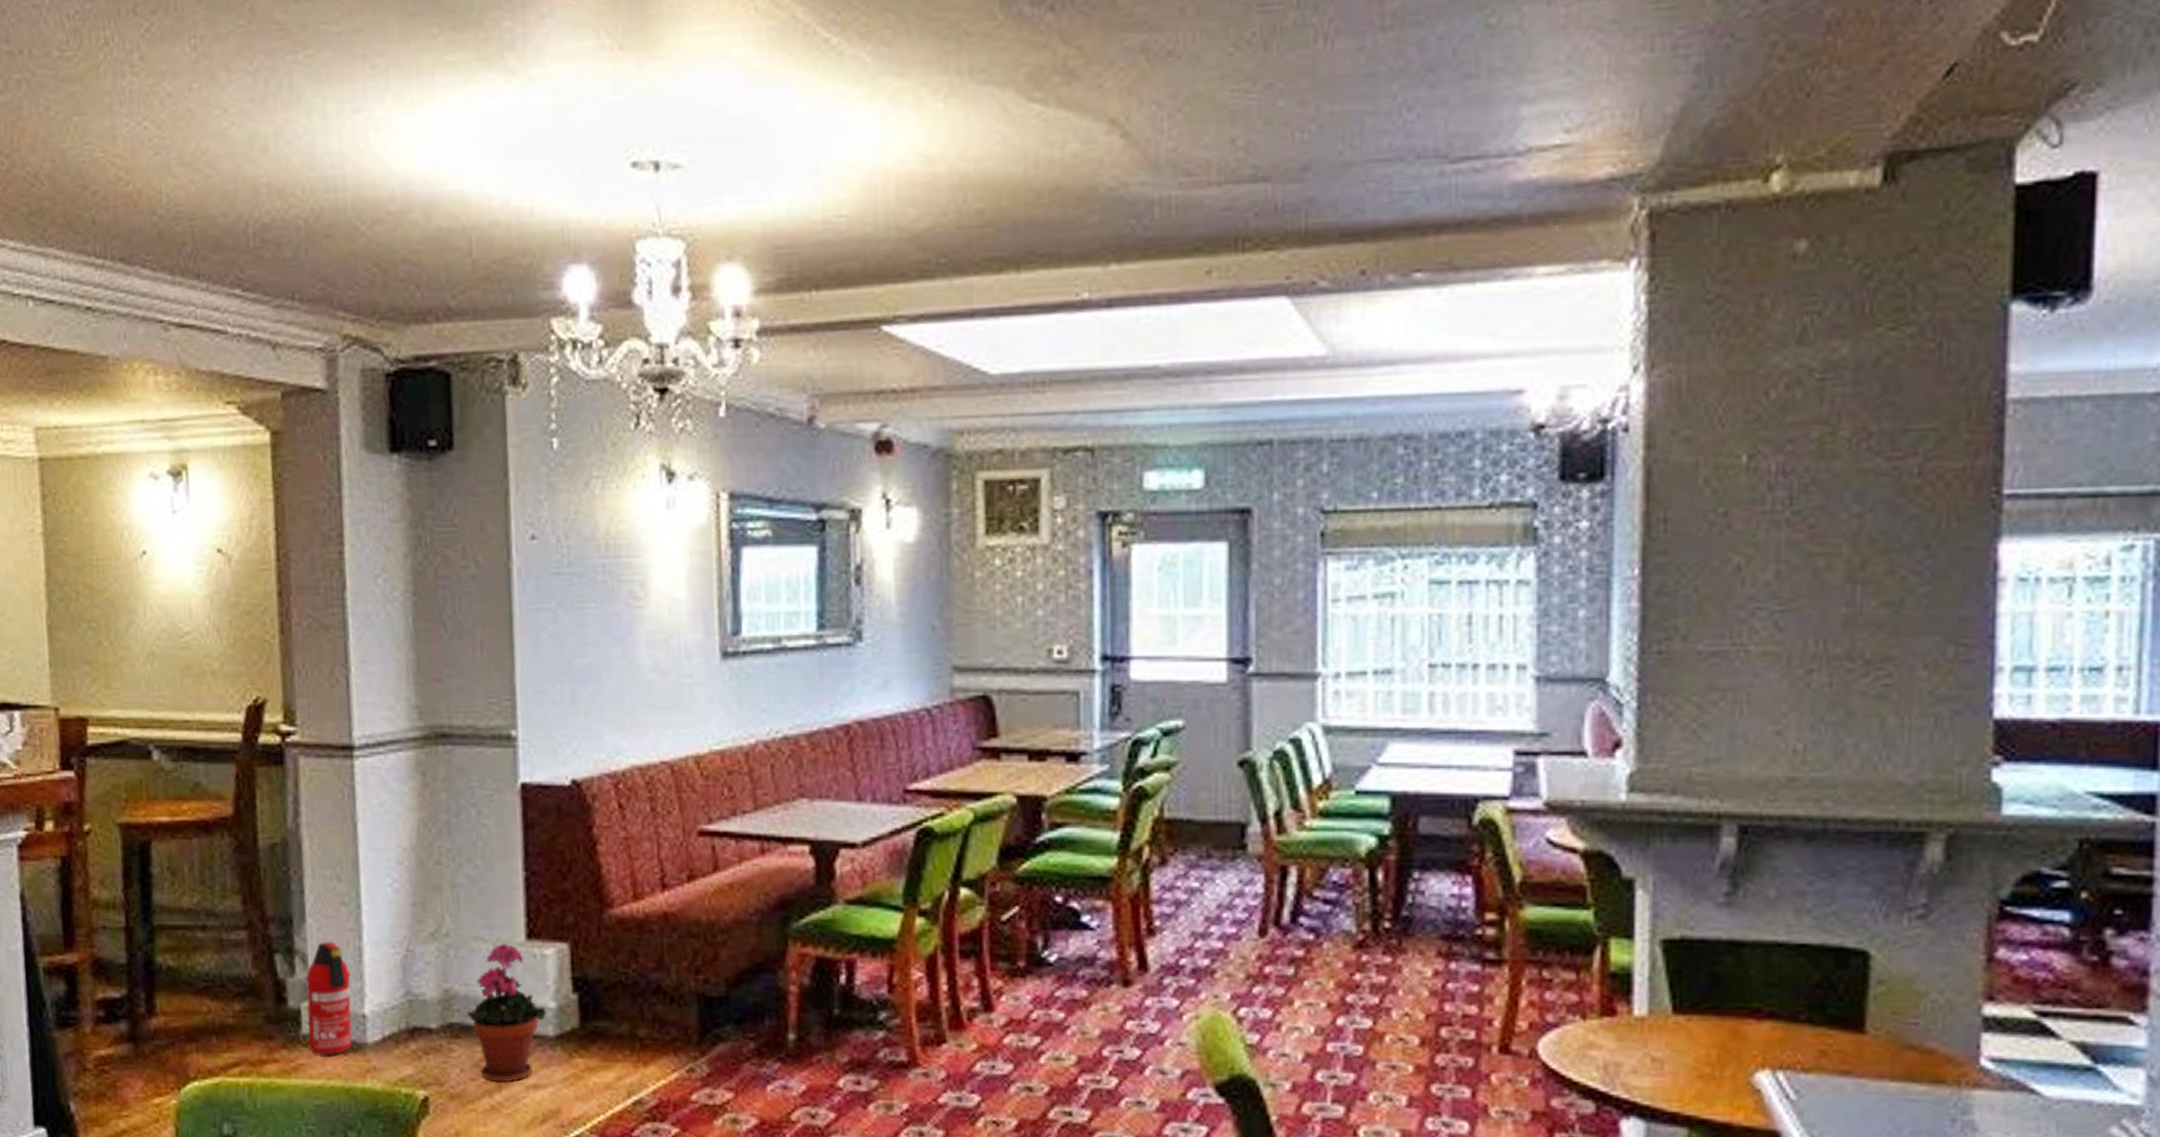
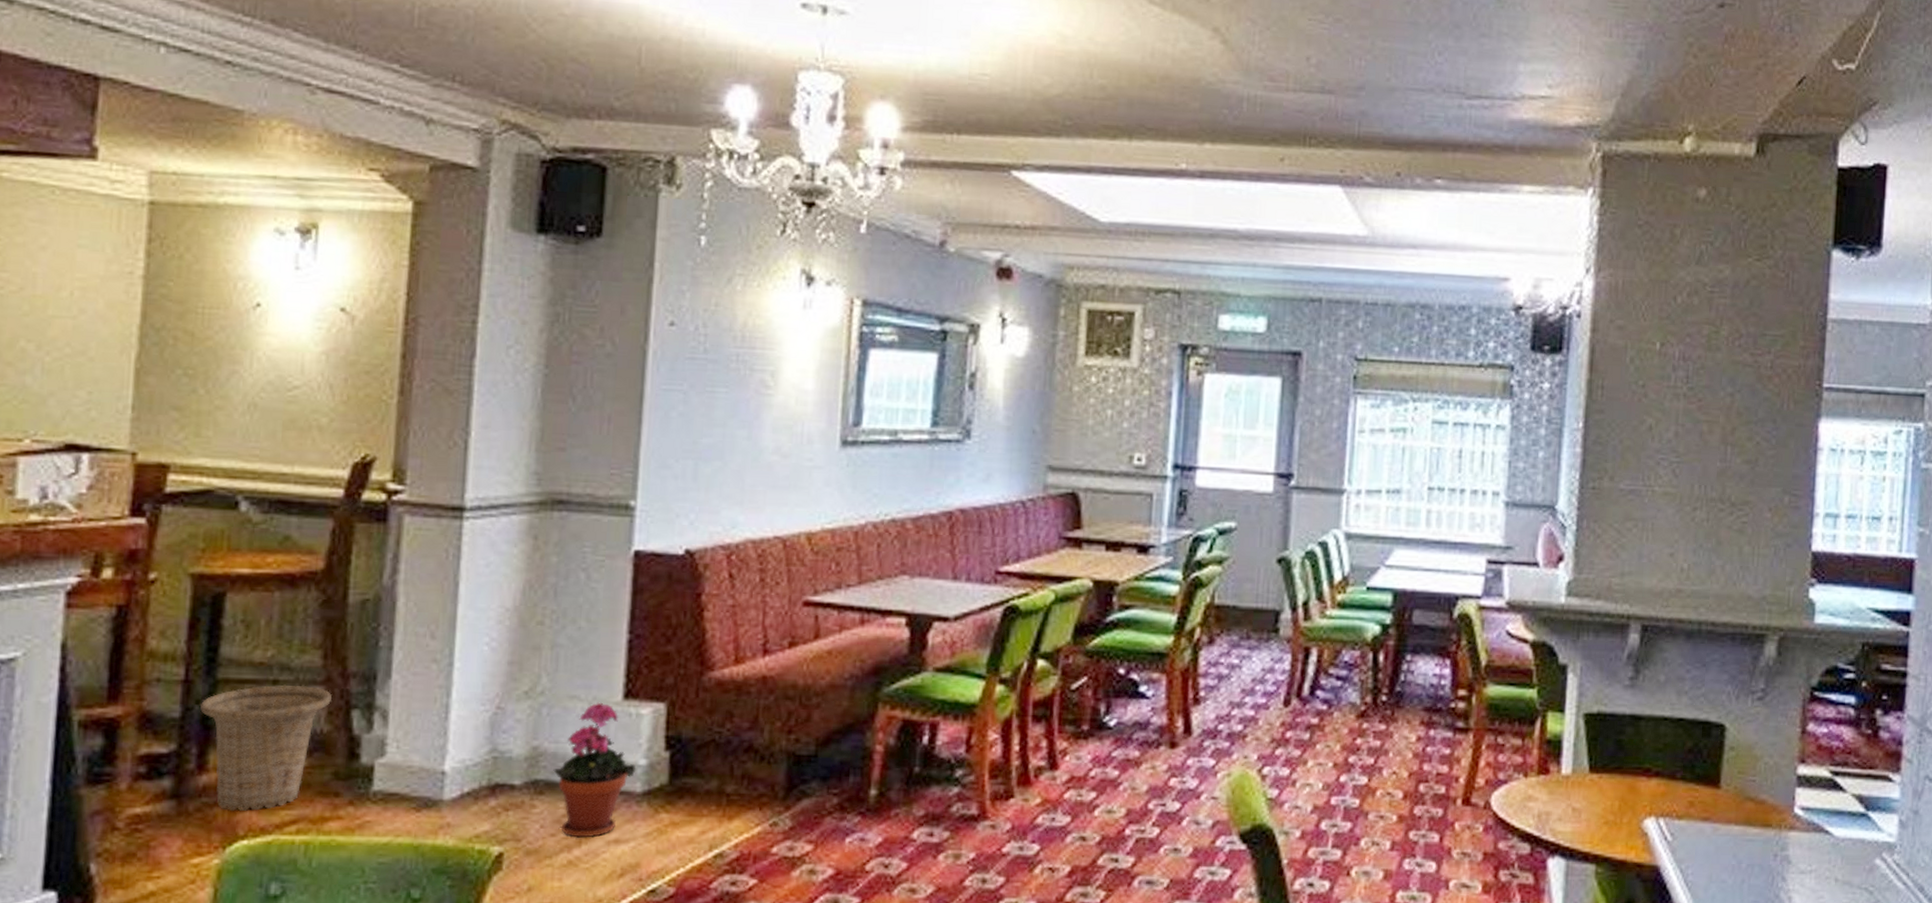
basket: none [141,930,255,1054] -> present [199,684,332,811]
fire extinguisher: present [305,941,353,1055] -> none [378,697,434,812]

